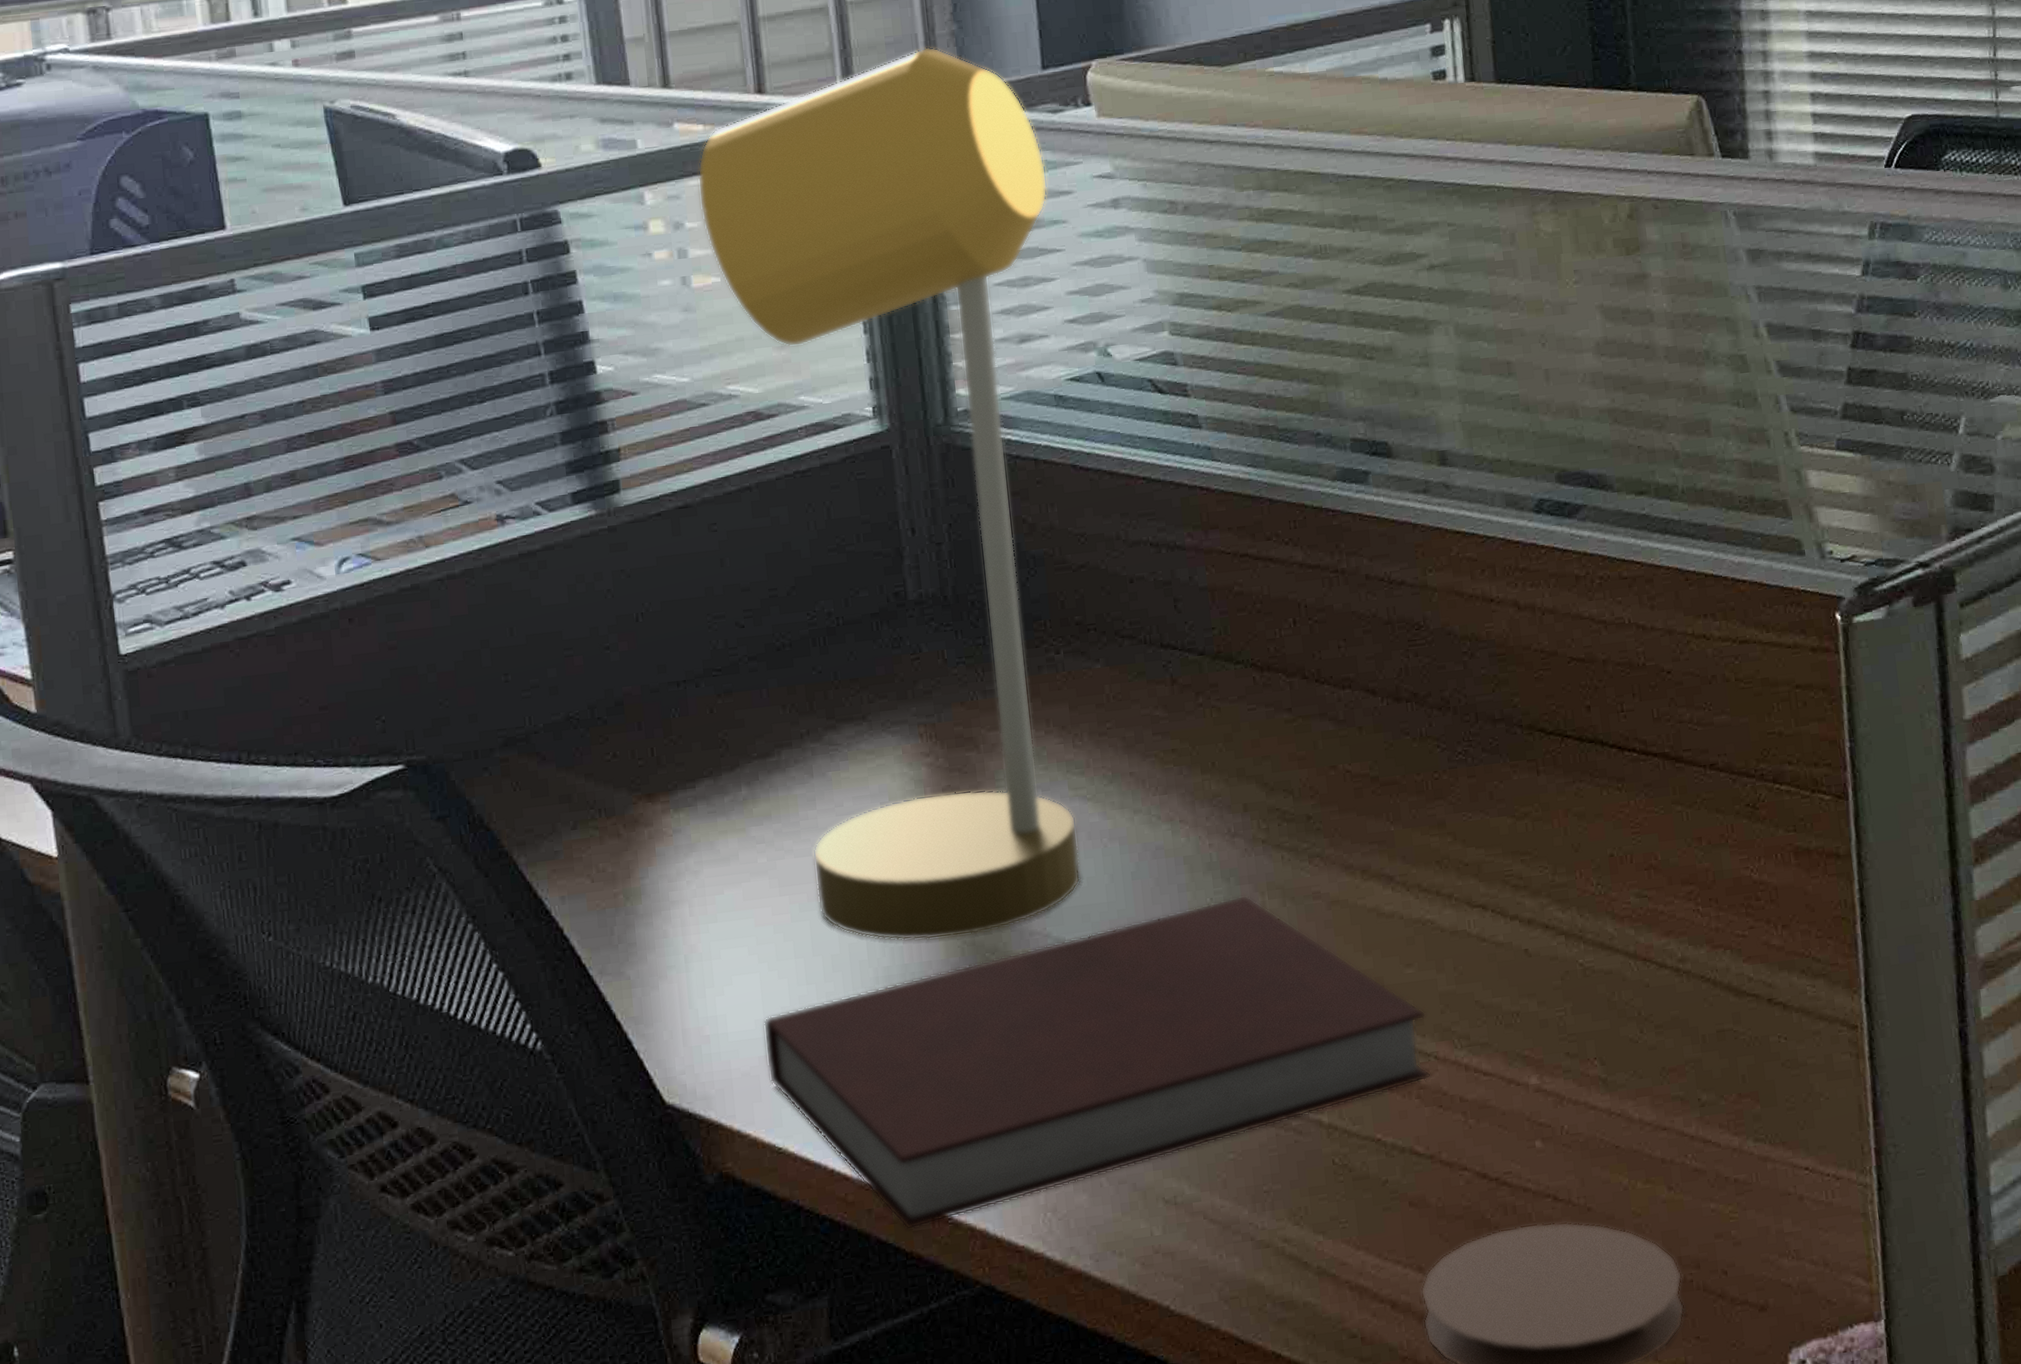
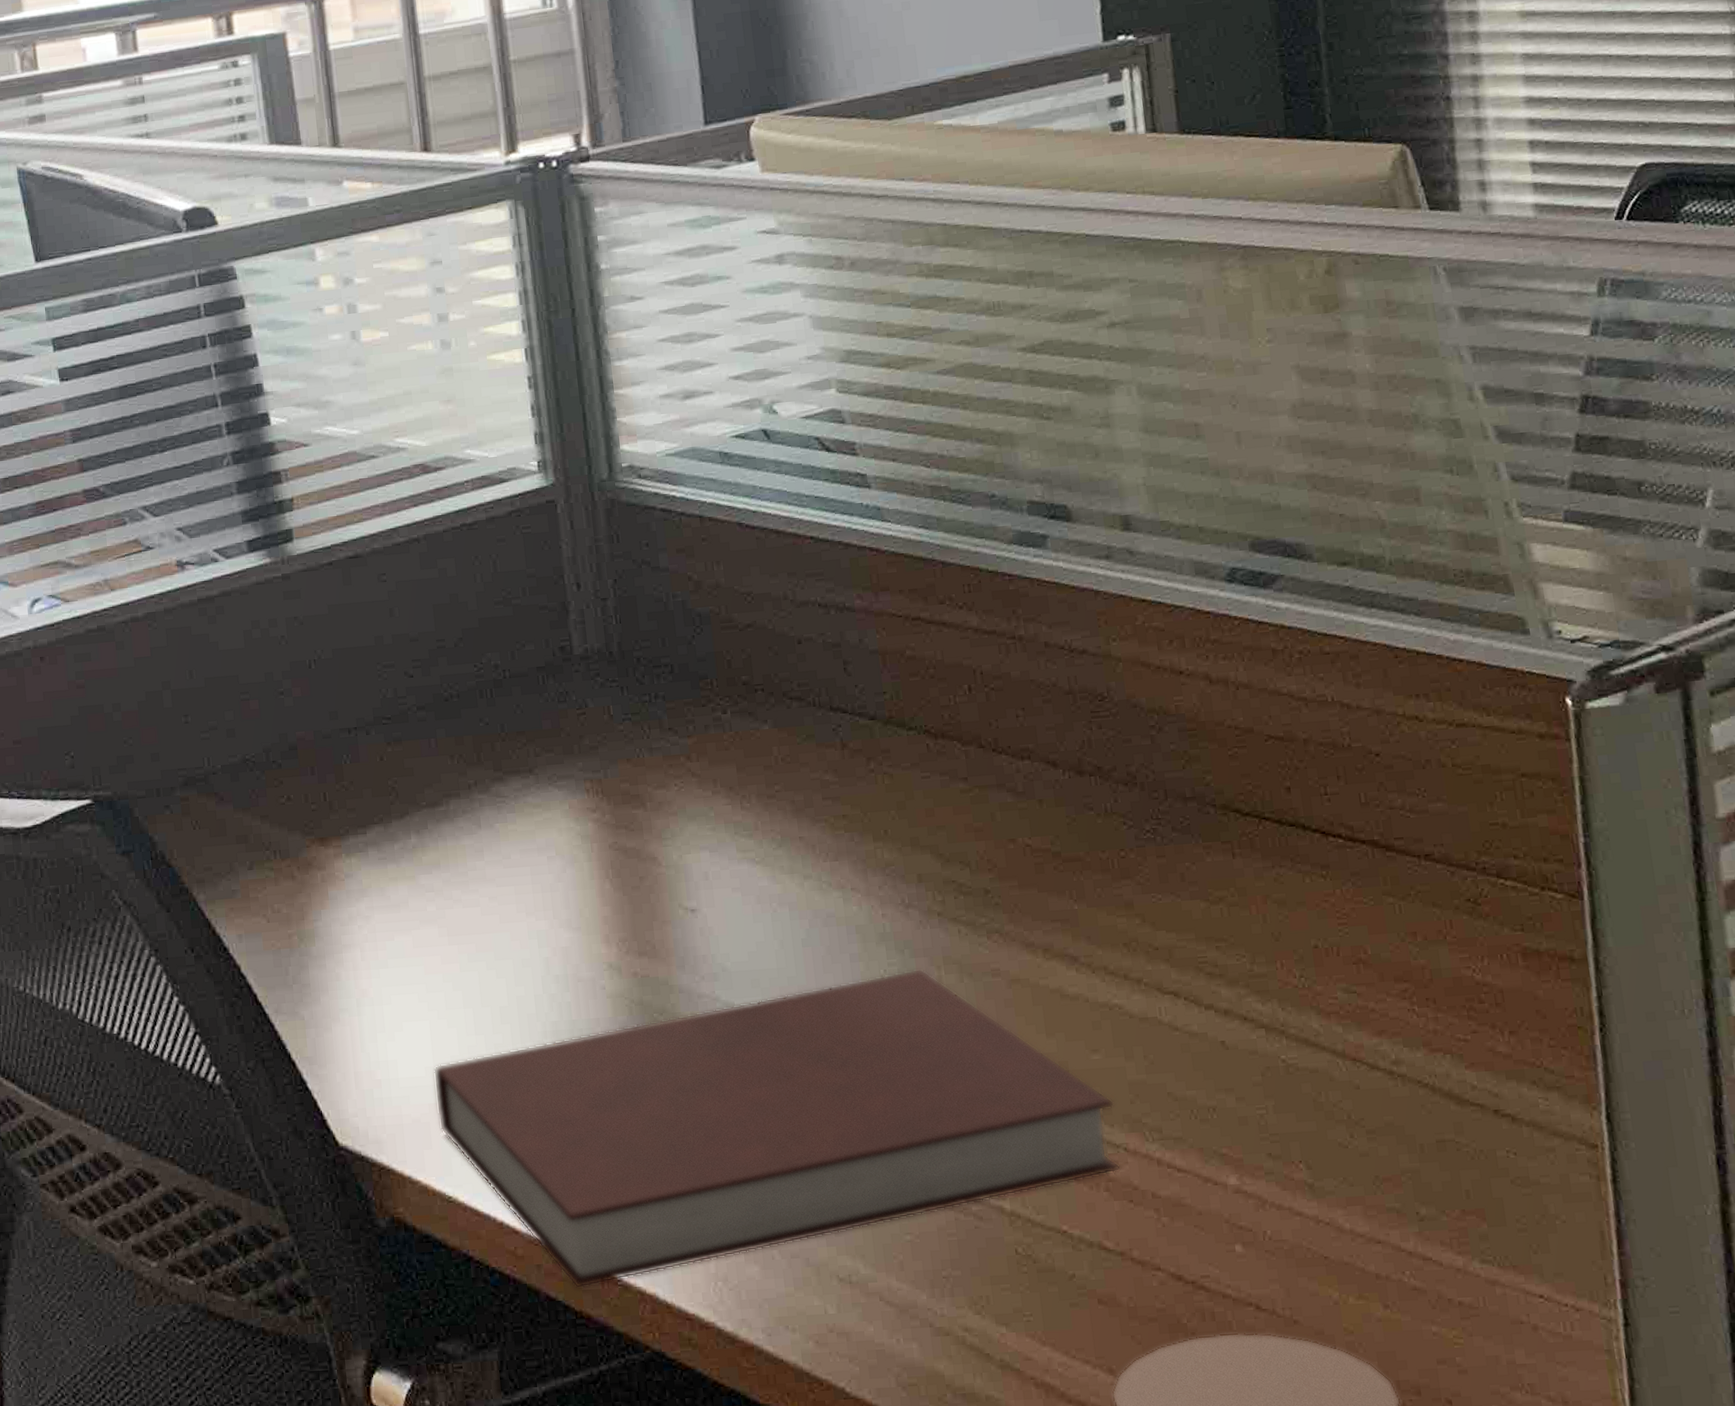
desk lamp: present [697,47,1081,941] -> none [366,104,750,997]

